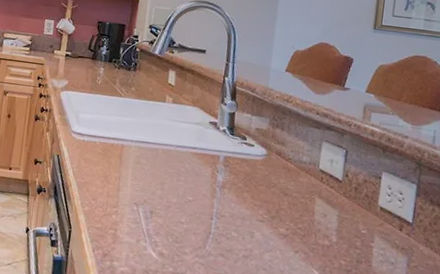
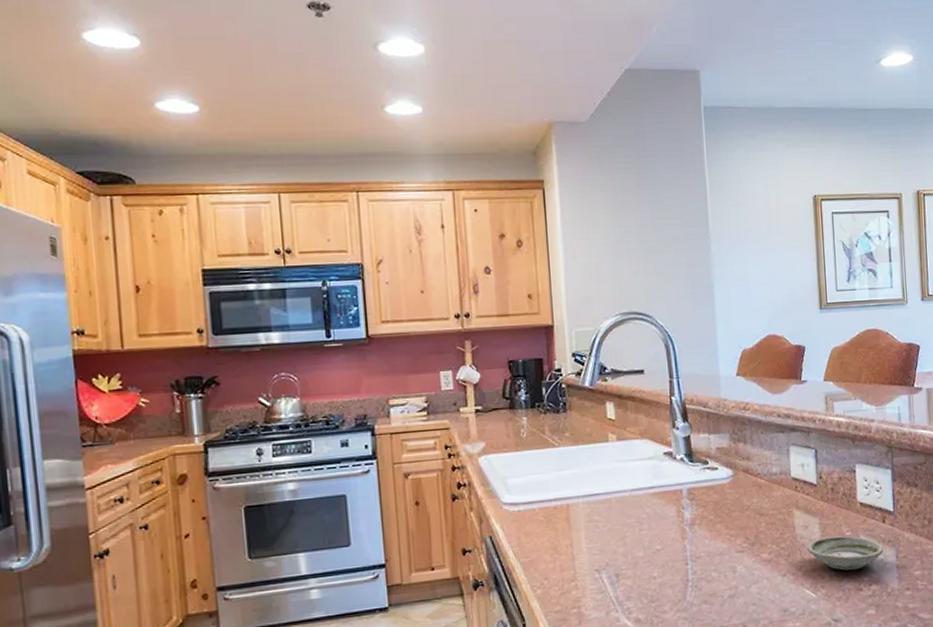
saucer: none [322,228,397,266] -> present [807,535,884,571]

